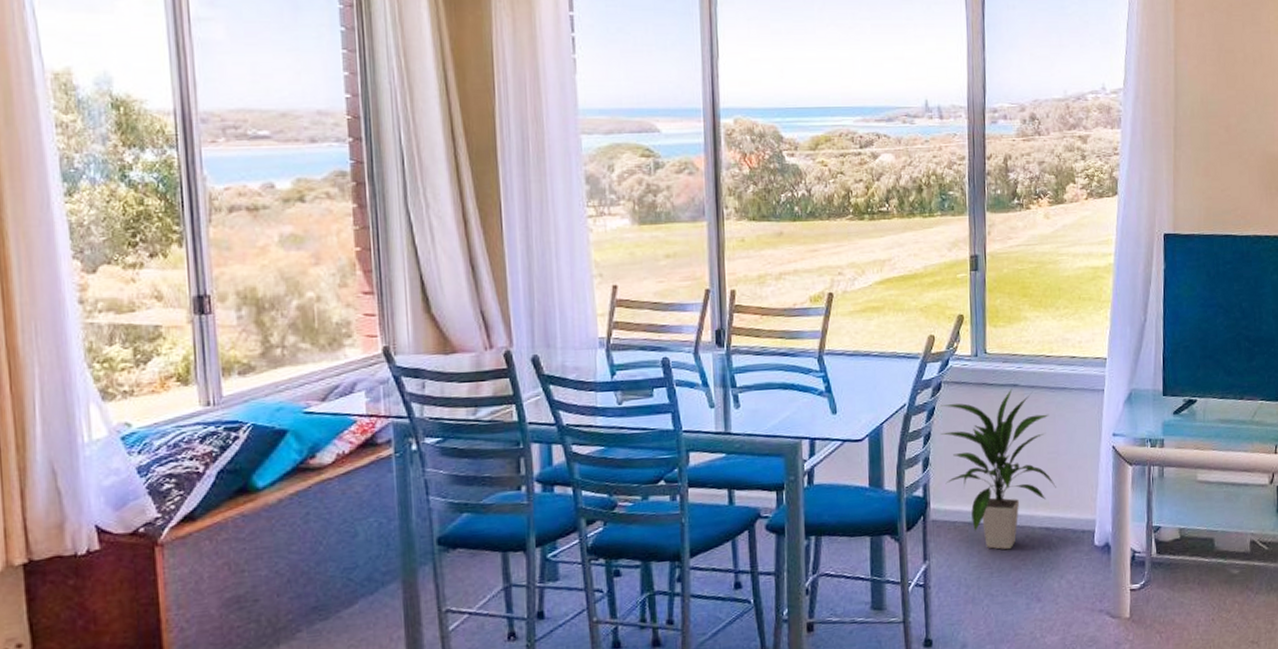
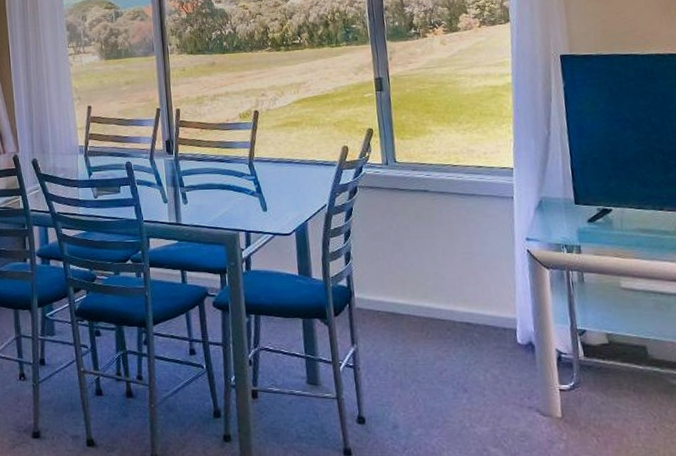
indoor plant: present [940,389,1056,550] -> none [358,194,474,341]

